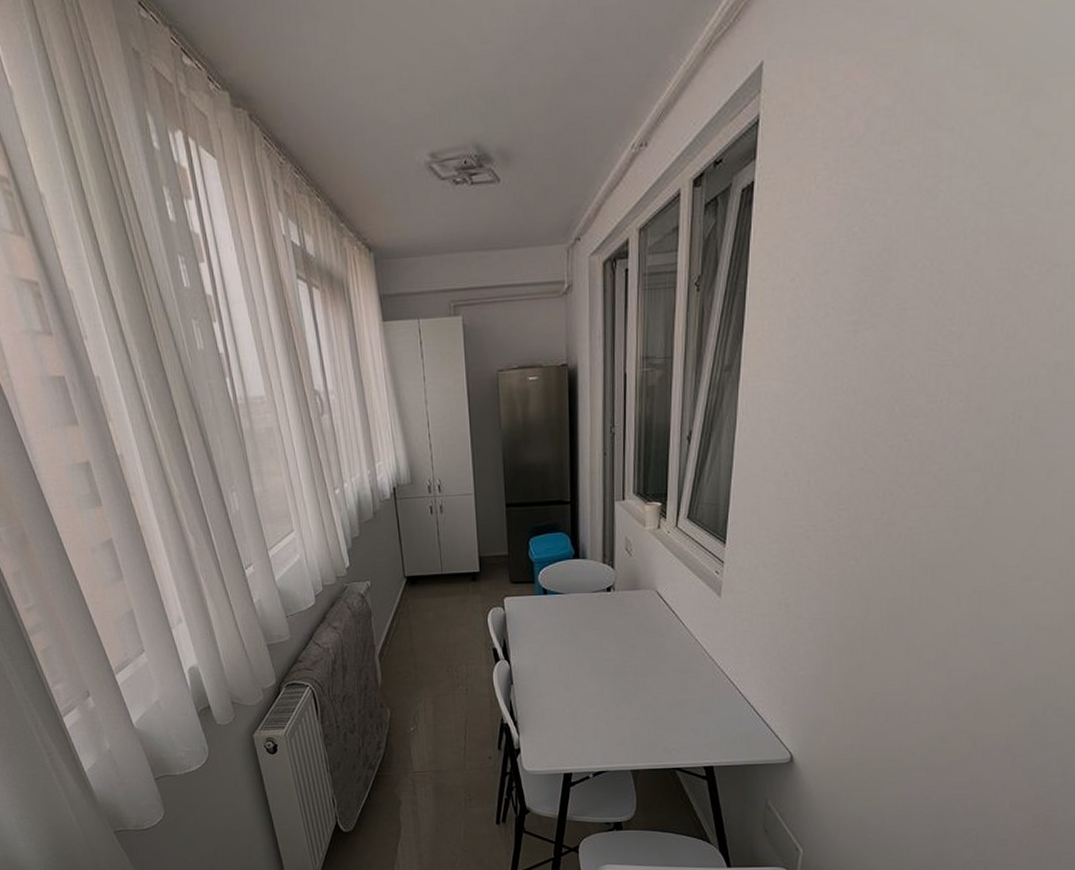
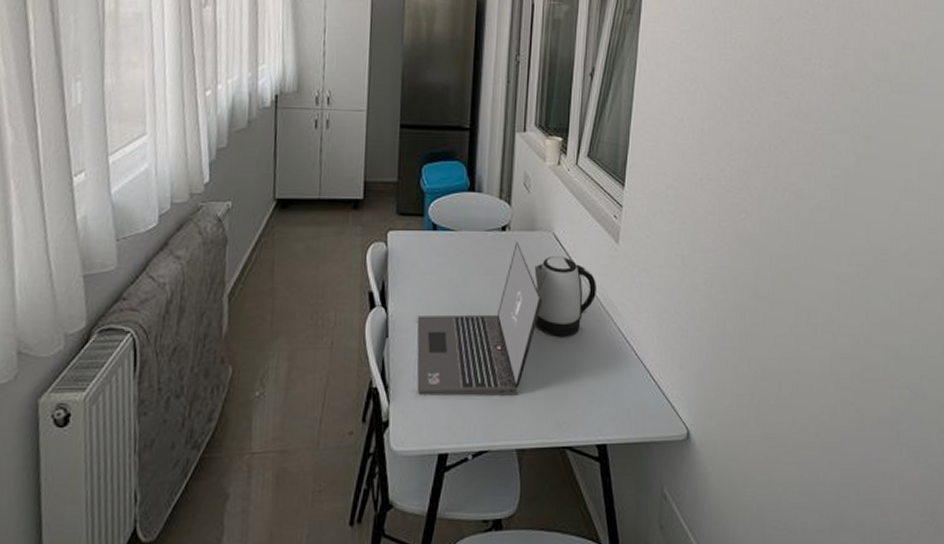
laptop: none [536,600,648,729] -> present [416,241,542,397]
kettle: none [640,611,700,681] -> present [534,256,596,338]

